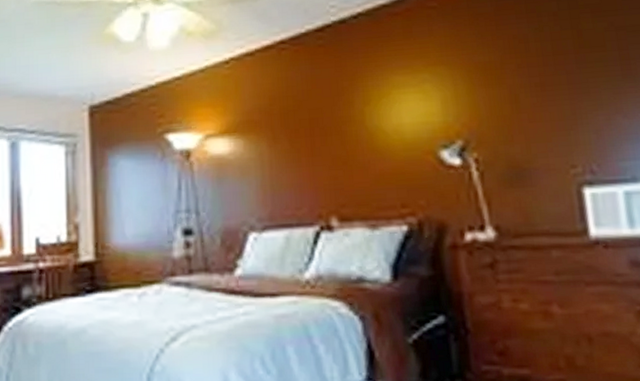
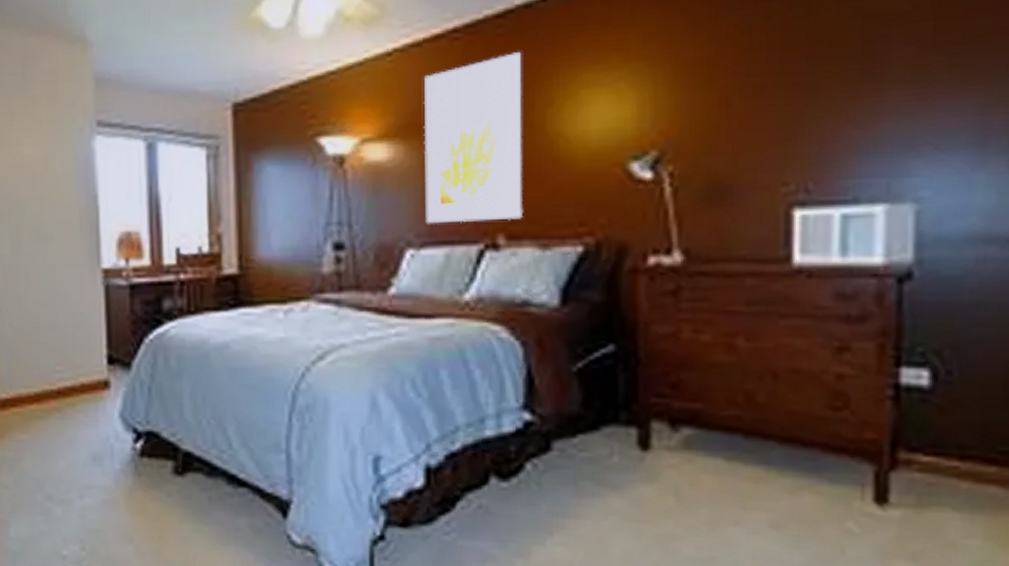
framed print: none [258,59,353,209] -> present [423,52,524,224]

